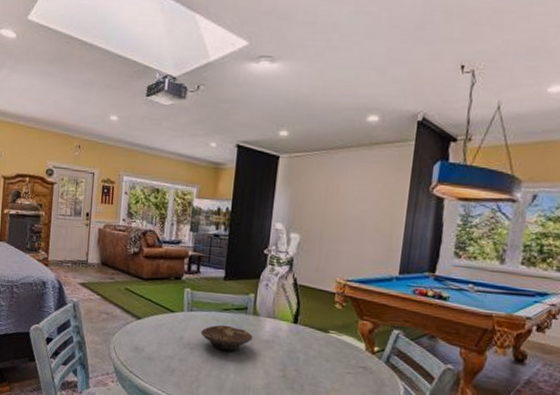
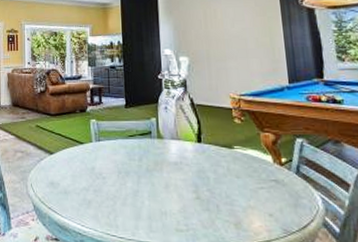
bowl: present [200,324,253,352] -> none [111,151,161,178]

